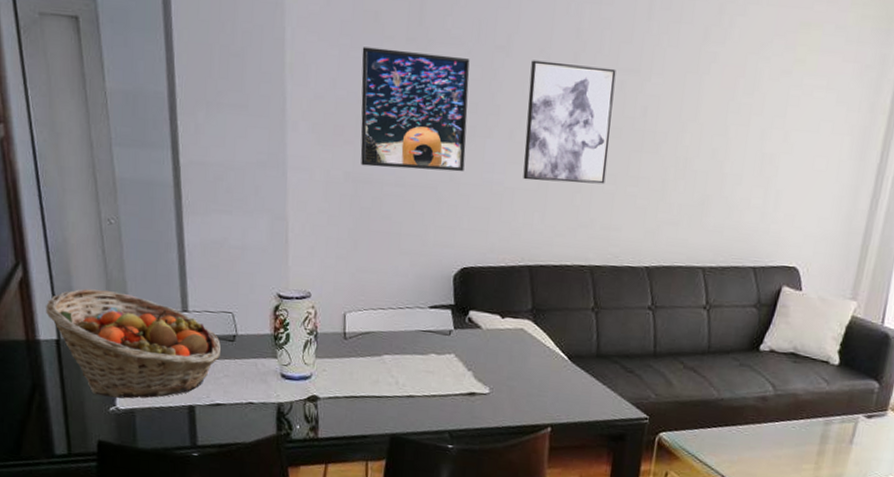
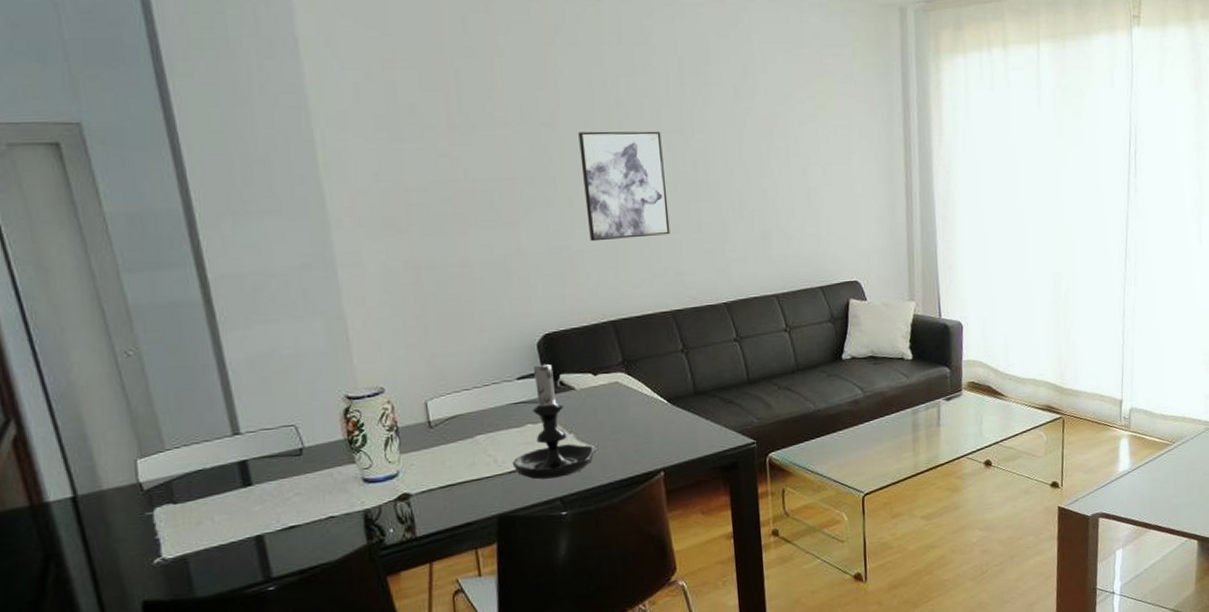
fruit basket: present [45,288,222,399] -> none [51,428,288,549]
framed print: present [360,47,470,172] -> none [402,137,529,252]
candle holder: none [411,290,490,412] -> present [512,357,595,480]

